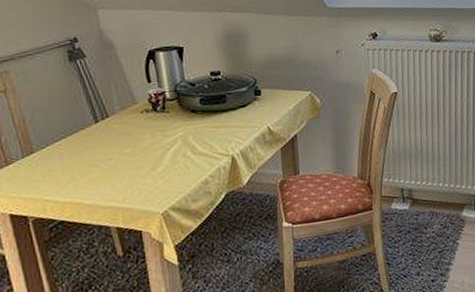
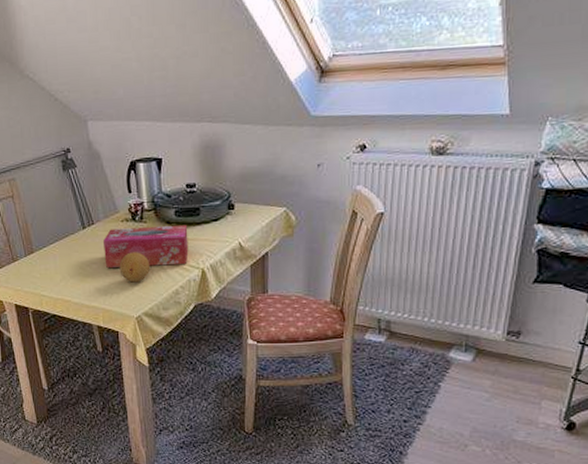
tissue box: none [119,112,217,163] -> present [102,224,189,268]
fruit: none [140,143,176,176] -> present [119,252,151,283]

